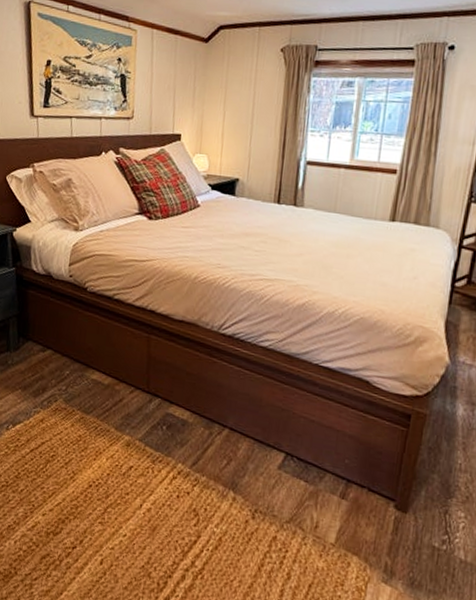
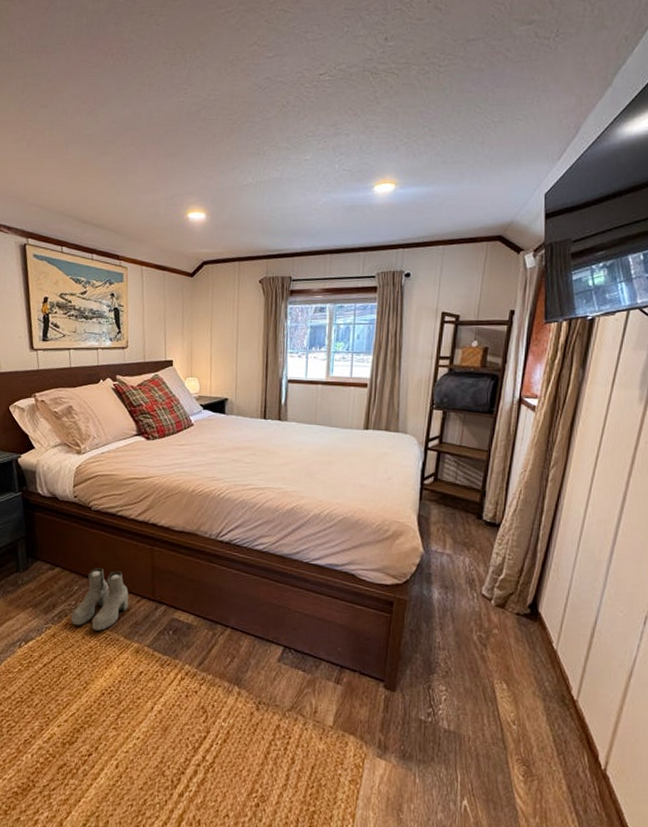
boots: none [60,353,122,421] -> present [71,568,129,632]

